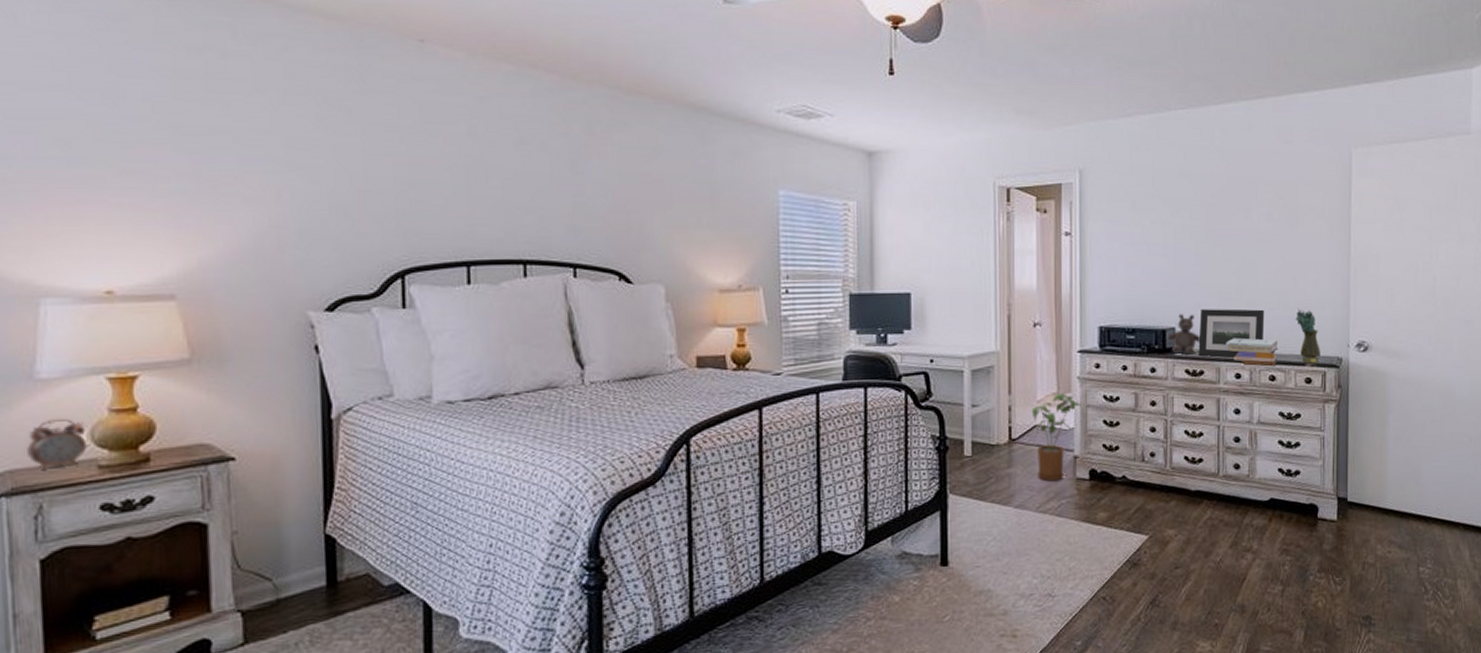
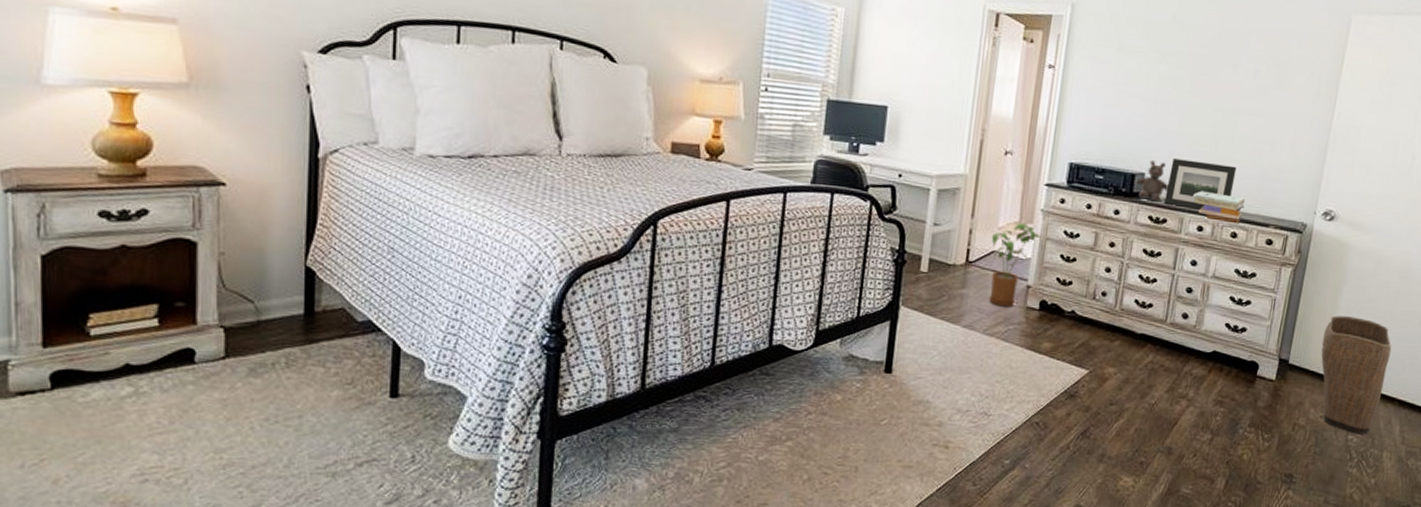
alarm clock: present [27,419,87,471] -> none [33,125,88,173]
vase: present [1295,308,1320,364] -> none [1265,169,1288,227]
laundry basket: none [1377,445,1447,565] -> present [1321,316,1392,435]

